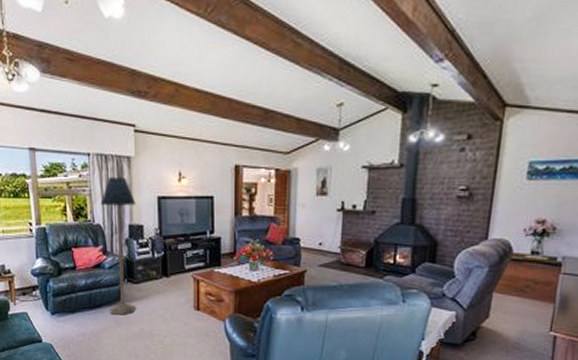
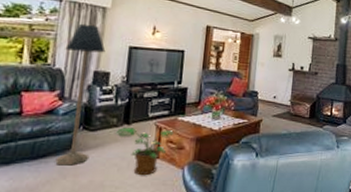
potted plant: none [156,279,211,326] -> present [115,126,174,175]

